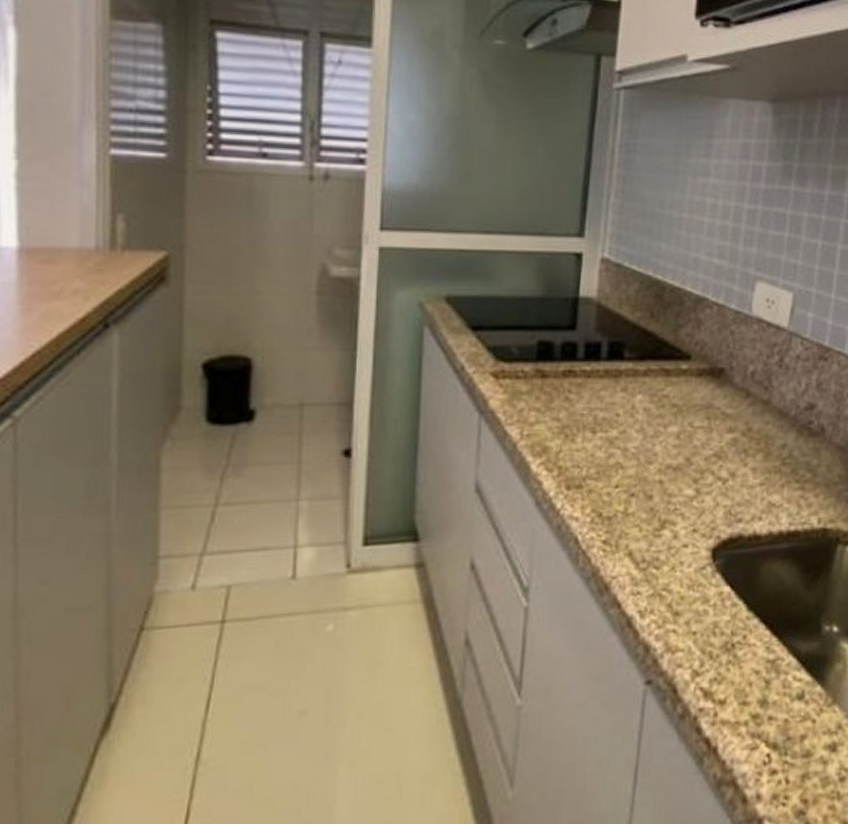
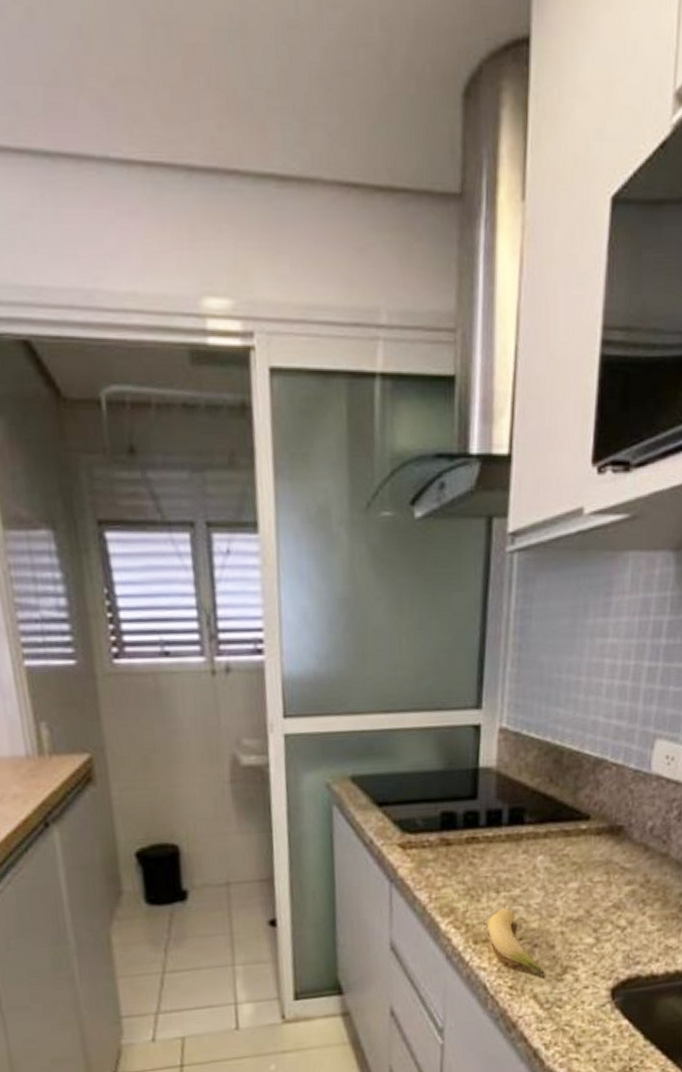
banana: none [582,451,641,530] -> present [488,908,545,976]

